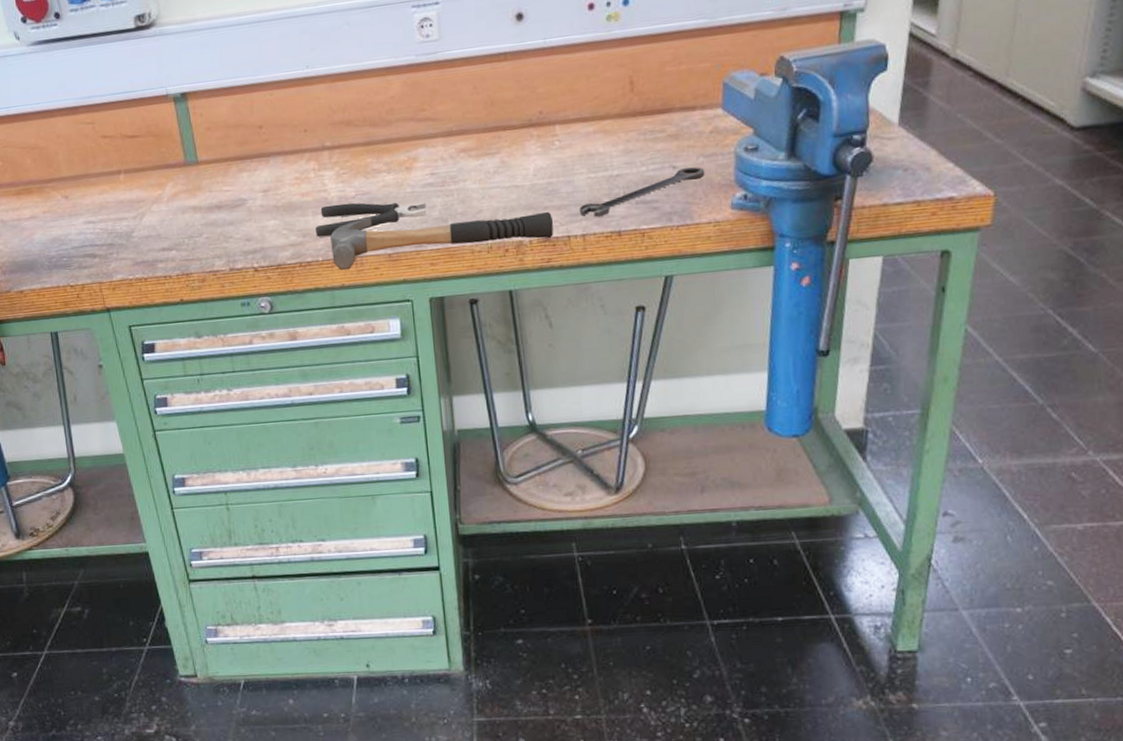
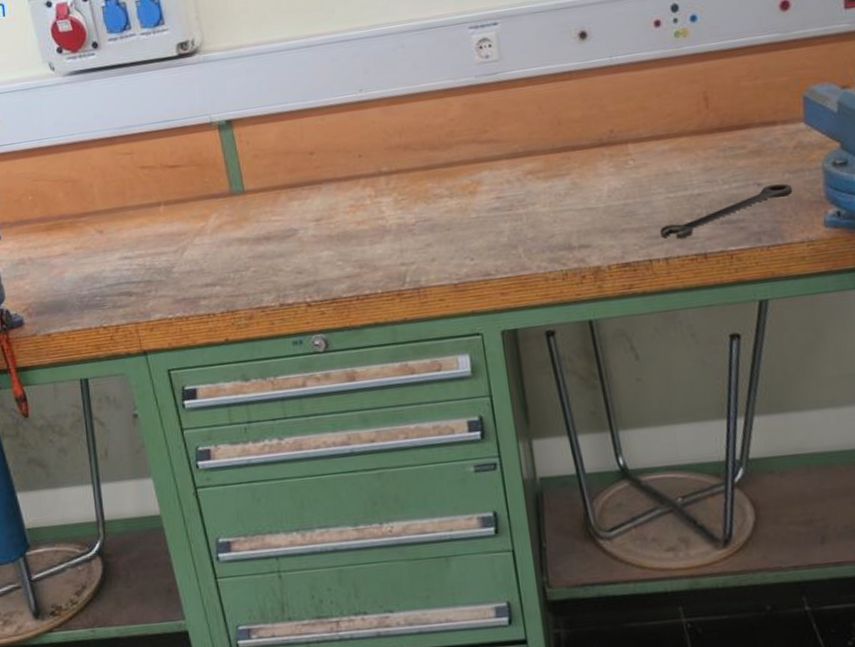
pliers: present [315,202,427,237] -> none [373,227,494,268]
claw hammer: present [330,211,554,271] -> none [390,234,634,304]

